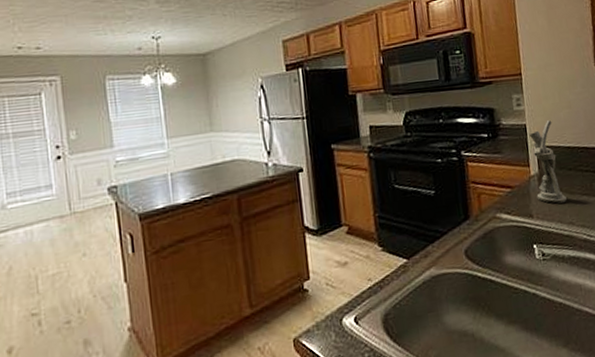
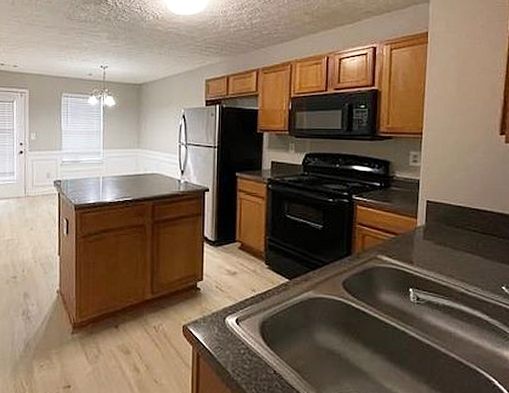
utensil holder: present [528,119,567,204] -> none [420,178,450,256]

